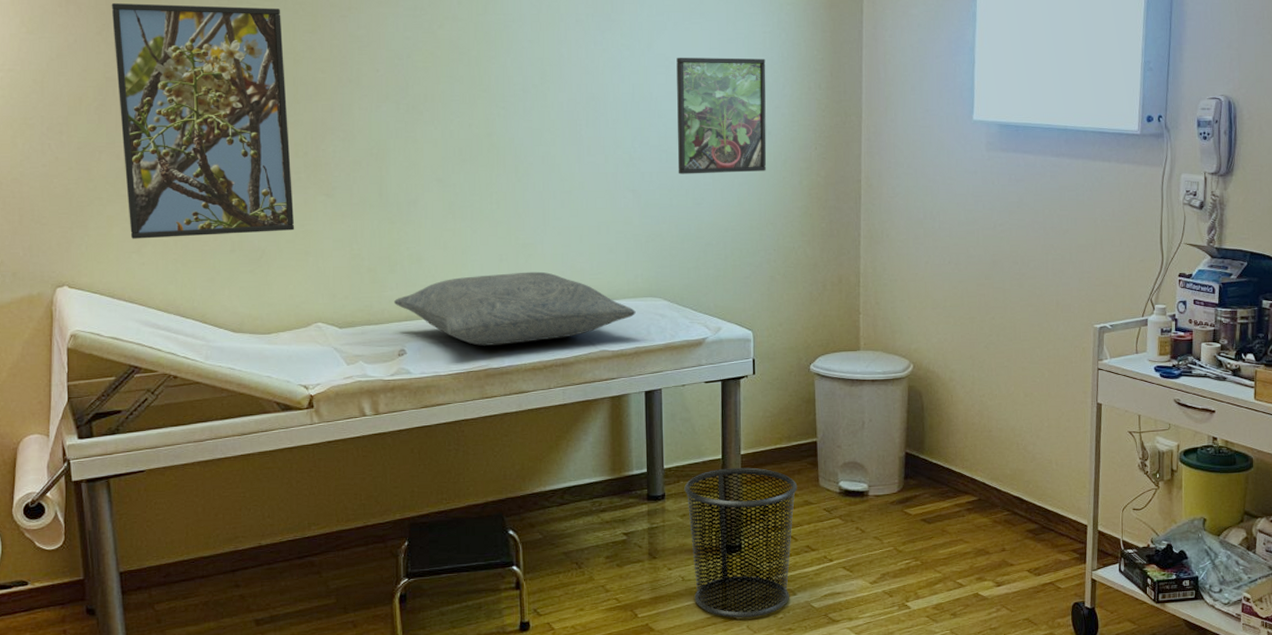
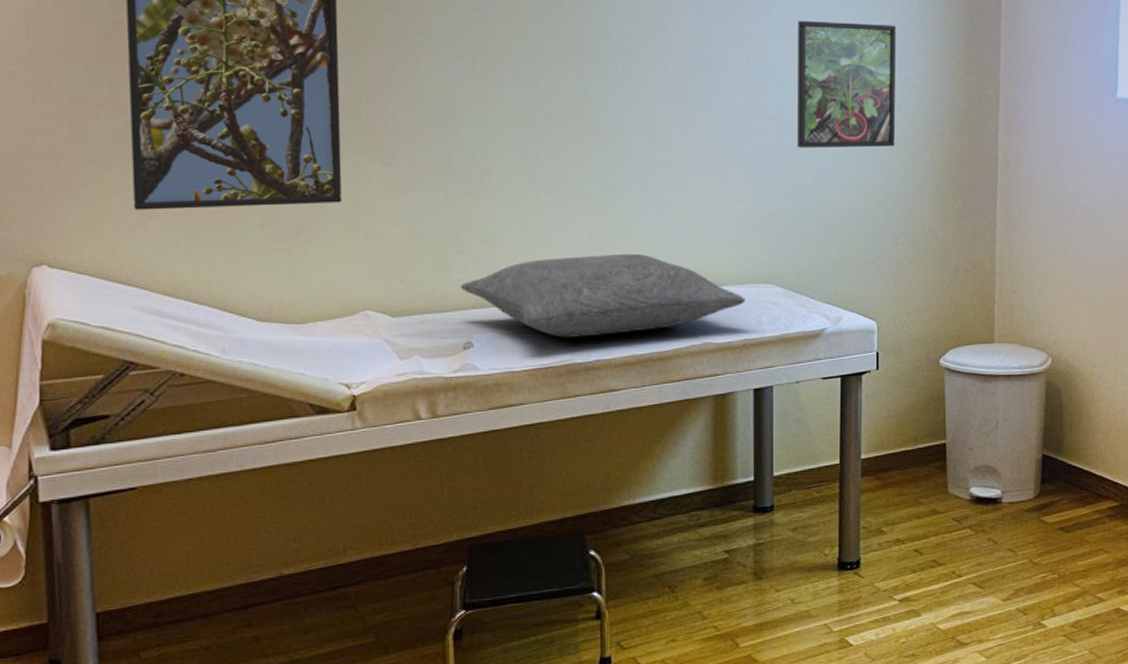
waste bin: present [684,467,798,618] -> none [796,473,924,645]

